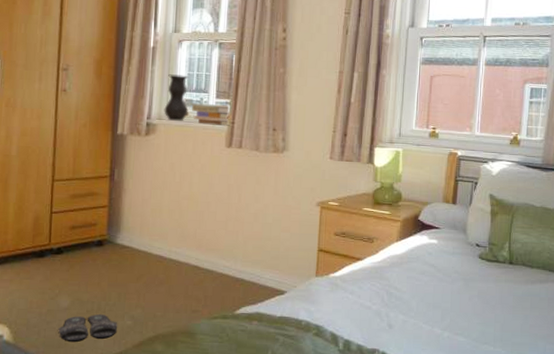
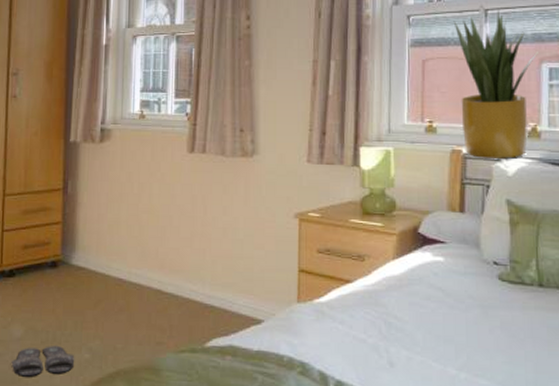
vase: present [164,74,189,121] -> none [119,73,145,125]
books: present [188,102,230,126] -> none [144,103,191,128]
planter: none [458,36,524,161] -> present [453,9,540,159]

